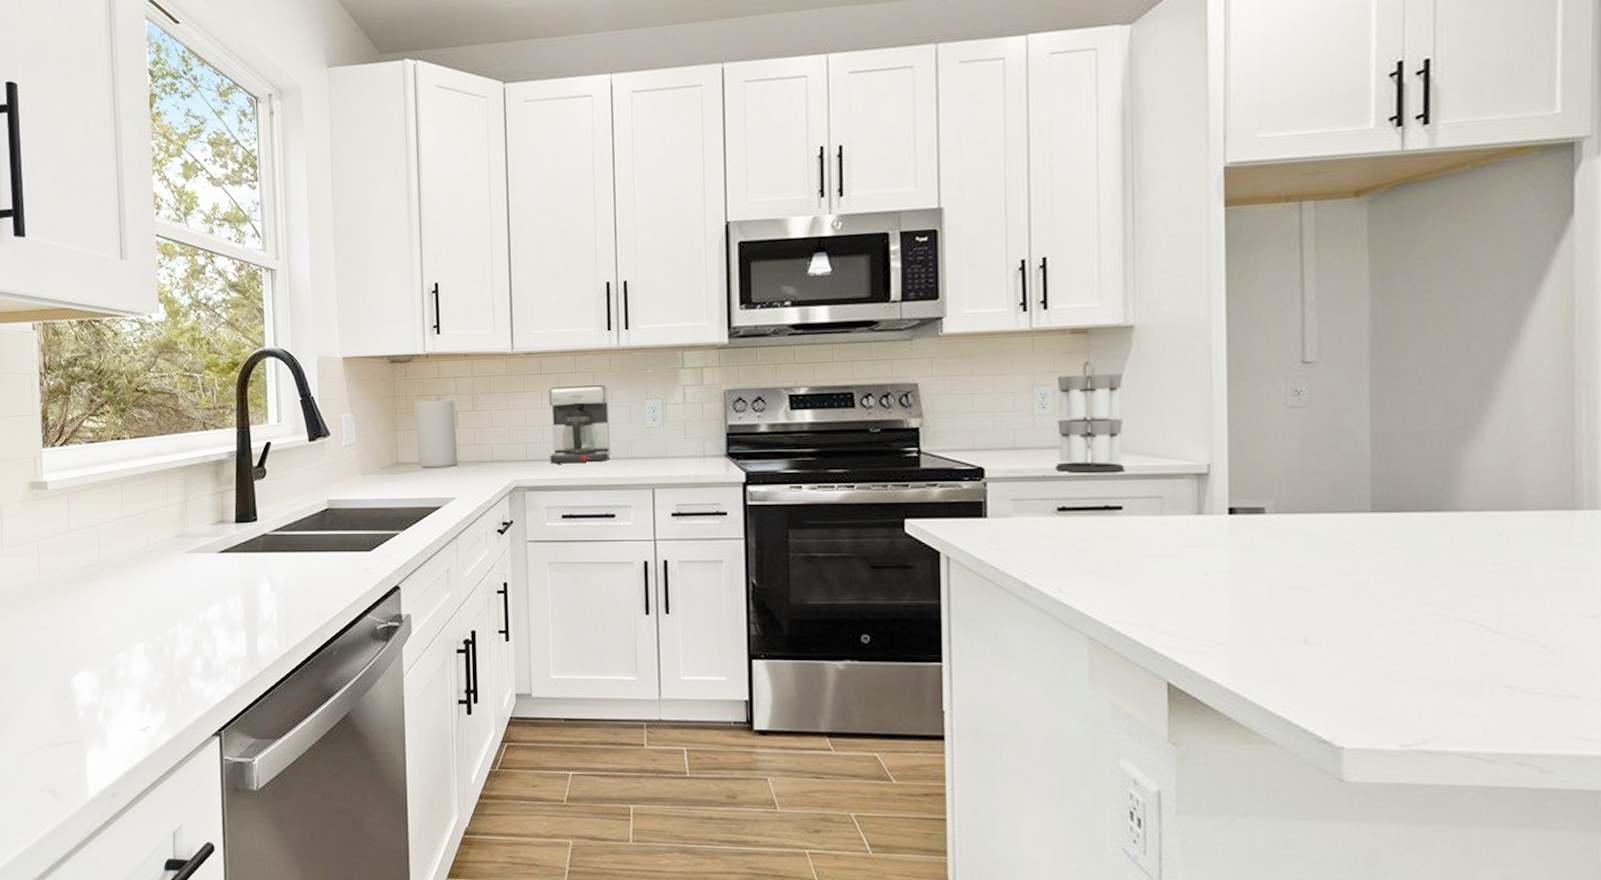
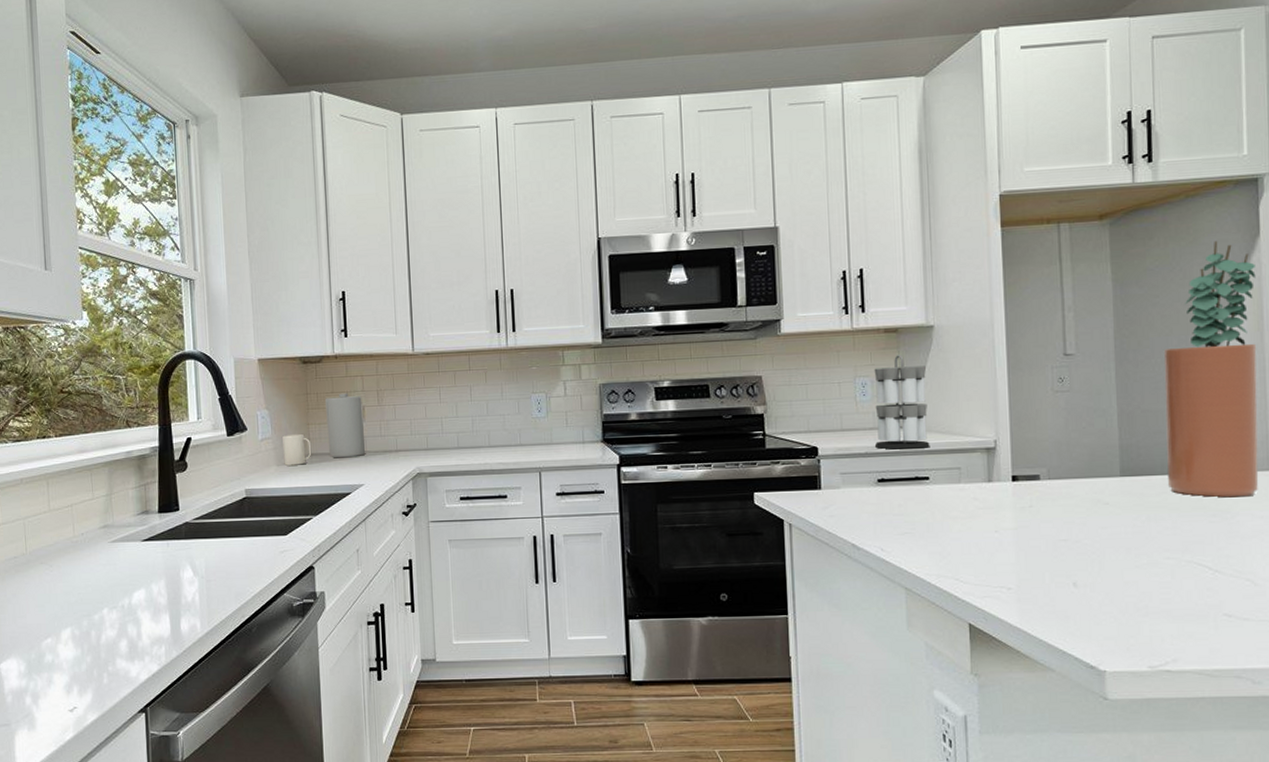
mug: none [367,440,400,475] -> present [281,433,312,466]
coffee maker: present [548,385,611,464] -> none [445,381,503,452]
vase: none [1435,221,1566,542] -> present [1163,240,1259,498]

